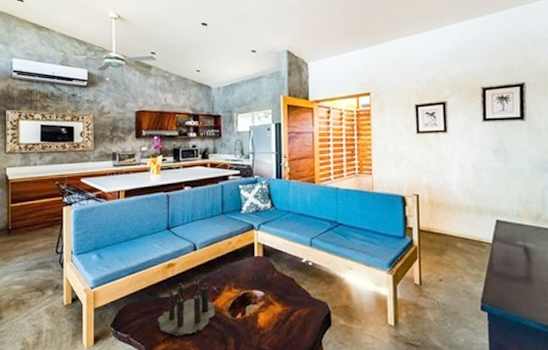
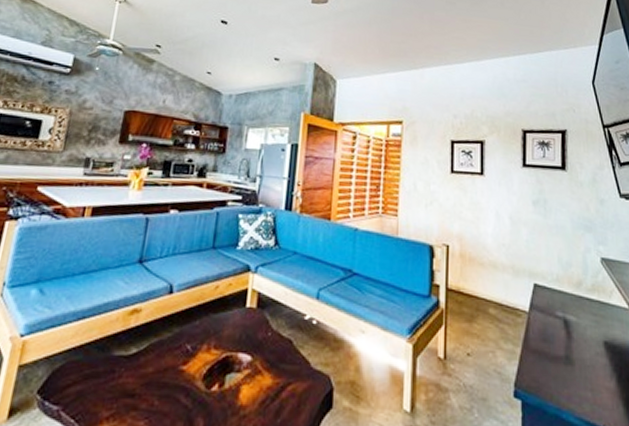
candle: present [157,276,216,336] -> none [103,329,187,413]

